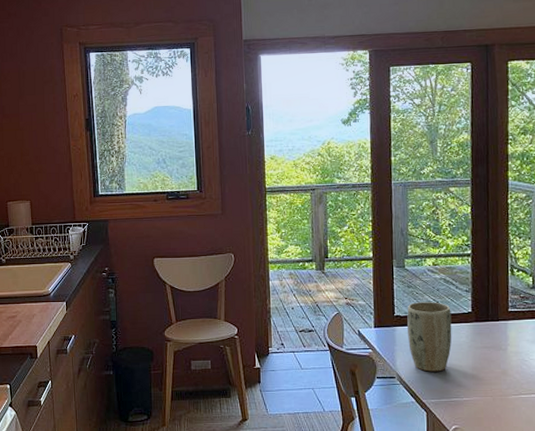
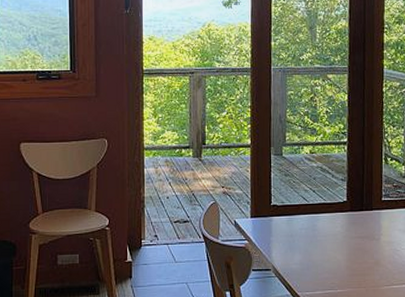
plant pot: present [407,302,452,372] -> none [284,191,328,263]

